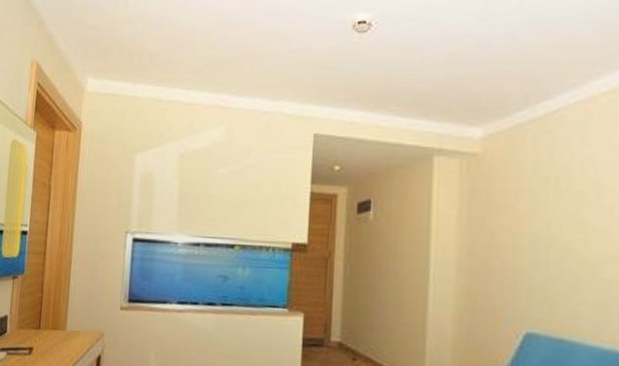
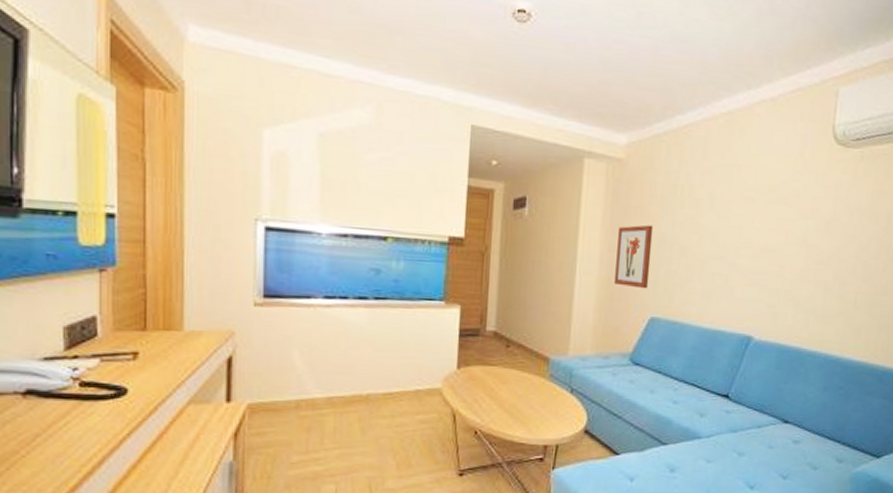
wall art: none [477,224,523,299] -> present [615,224,654,289]

